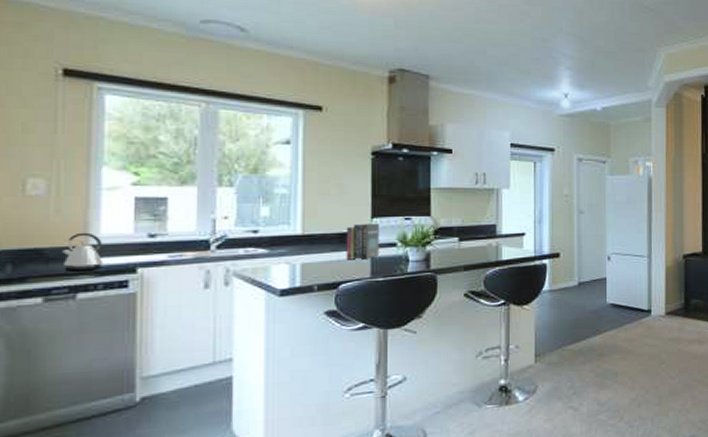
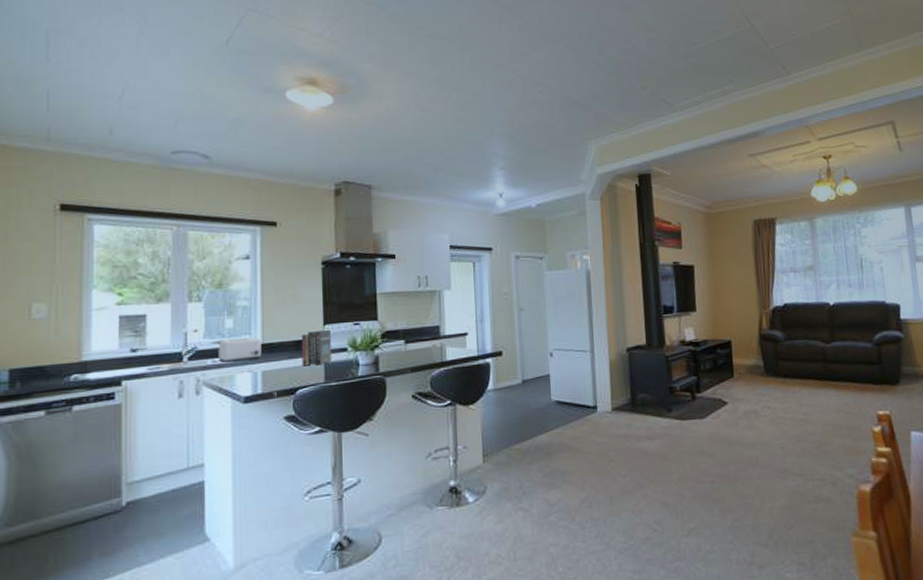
kettle: present [62,232,104,273] -> none [61,350,94,387]
toaster: none [251,227,301,253] -> present [218,337,262,362]

